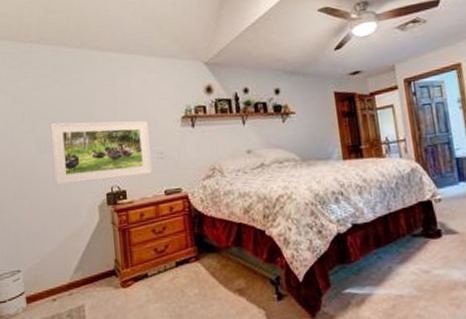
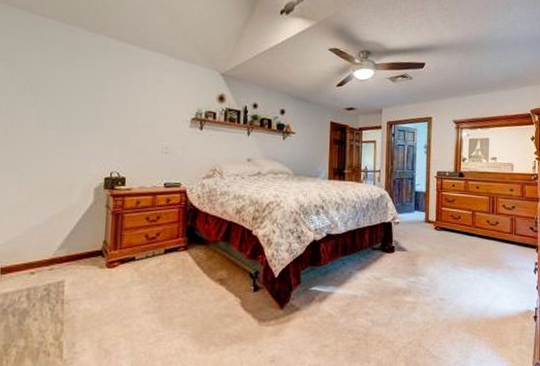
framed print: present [50,120,152,186] -> none [49,100,157,166]

